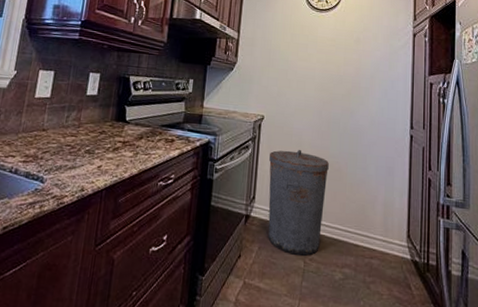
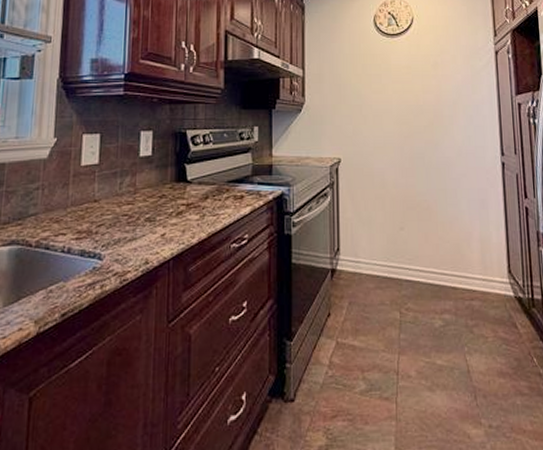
trash can: present [268,149,329,256] -> none [351,191,417,306]

